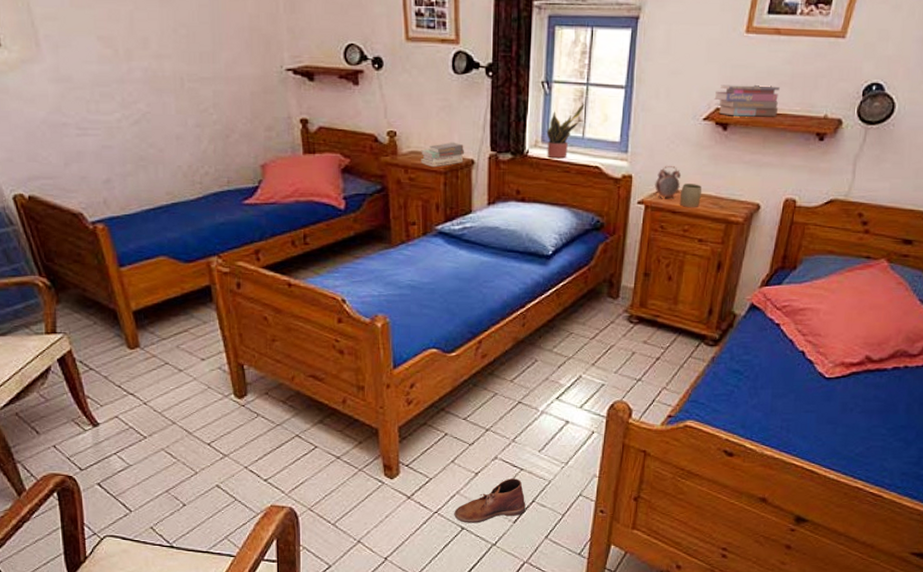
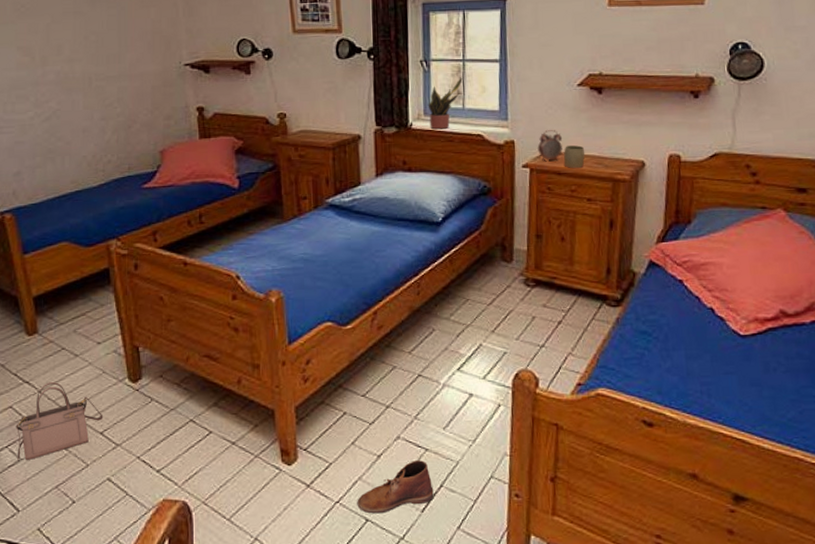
handbag: none [123,395,210,467] -> present [15,382,103,461]
books: present [421,142,464,168] -> none [310,119,351,144]
books: present [714,85,780,117] -> none [586,51,650,81]

